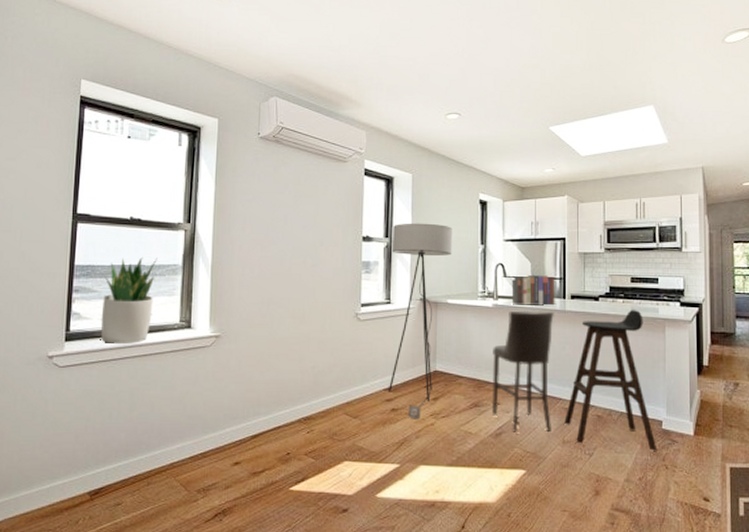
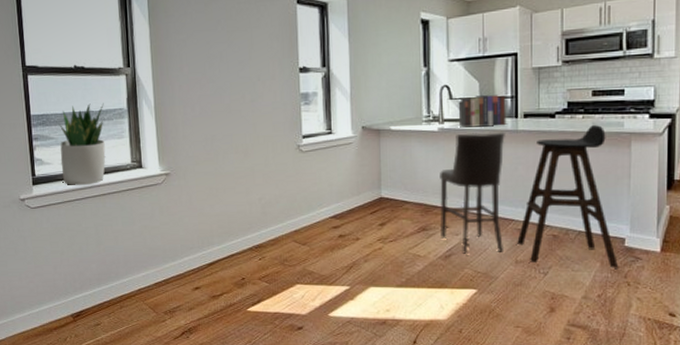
floor lamp: present [389,223,453,420] -> none [329,48,393,245]

